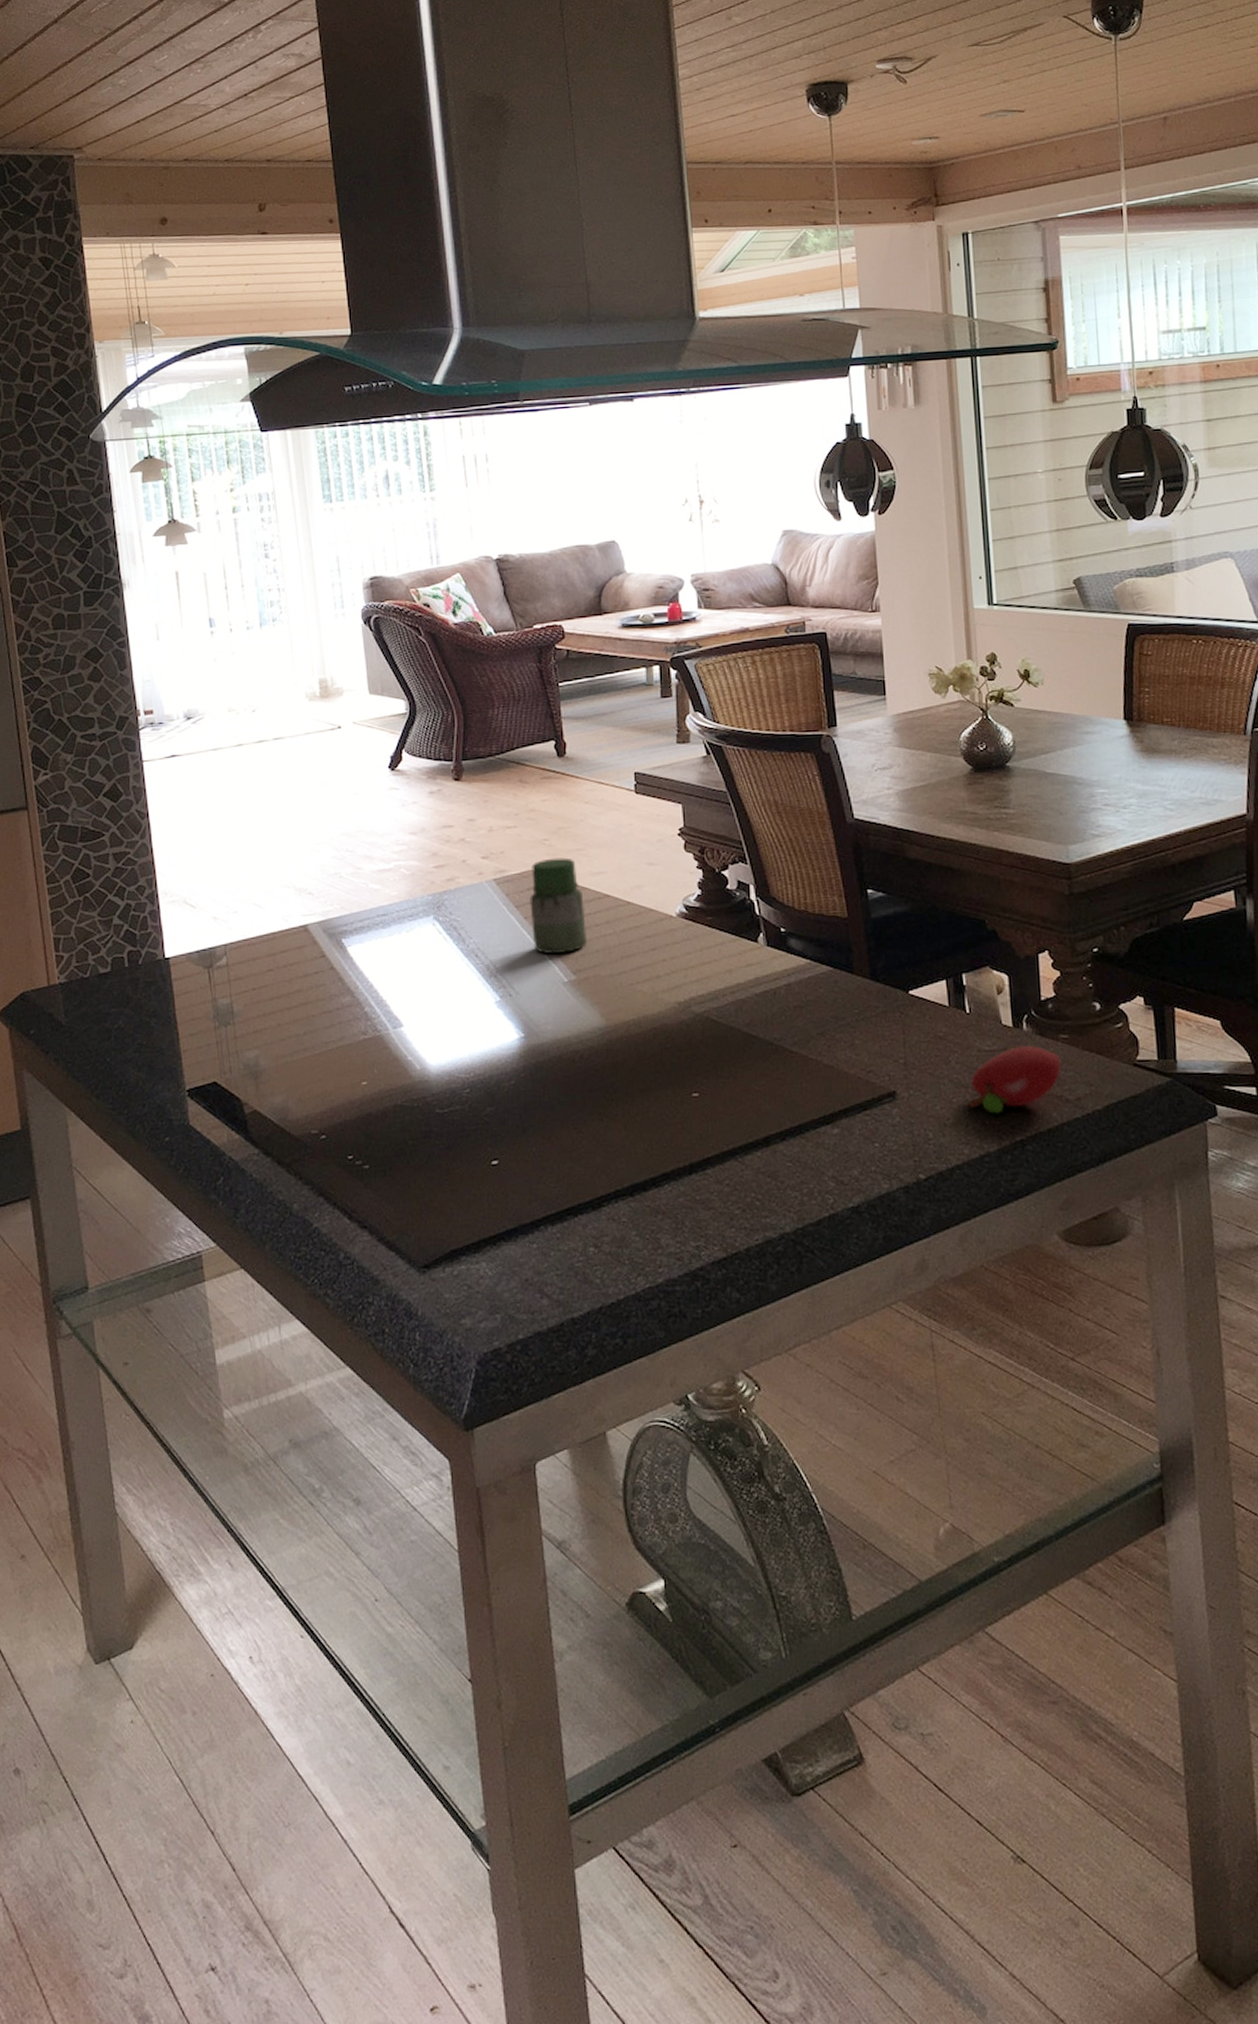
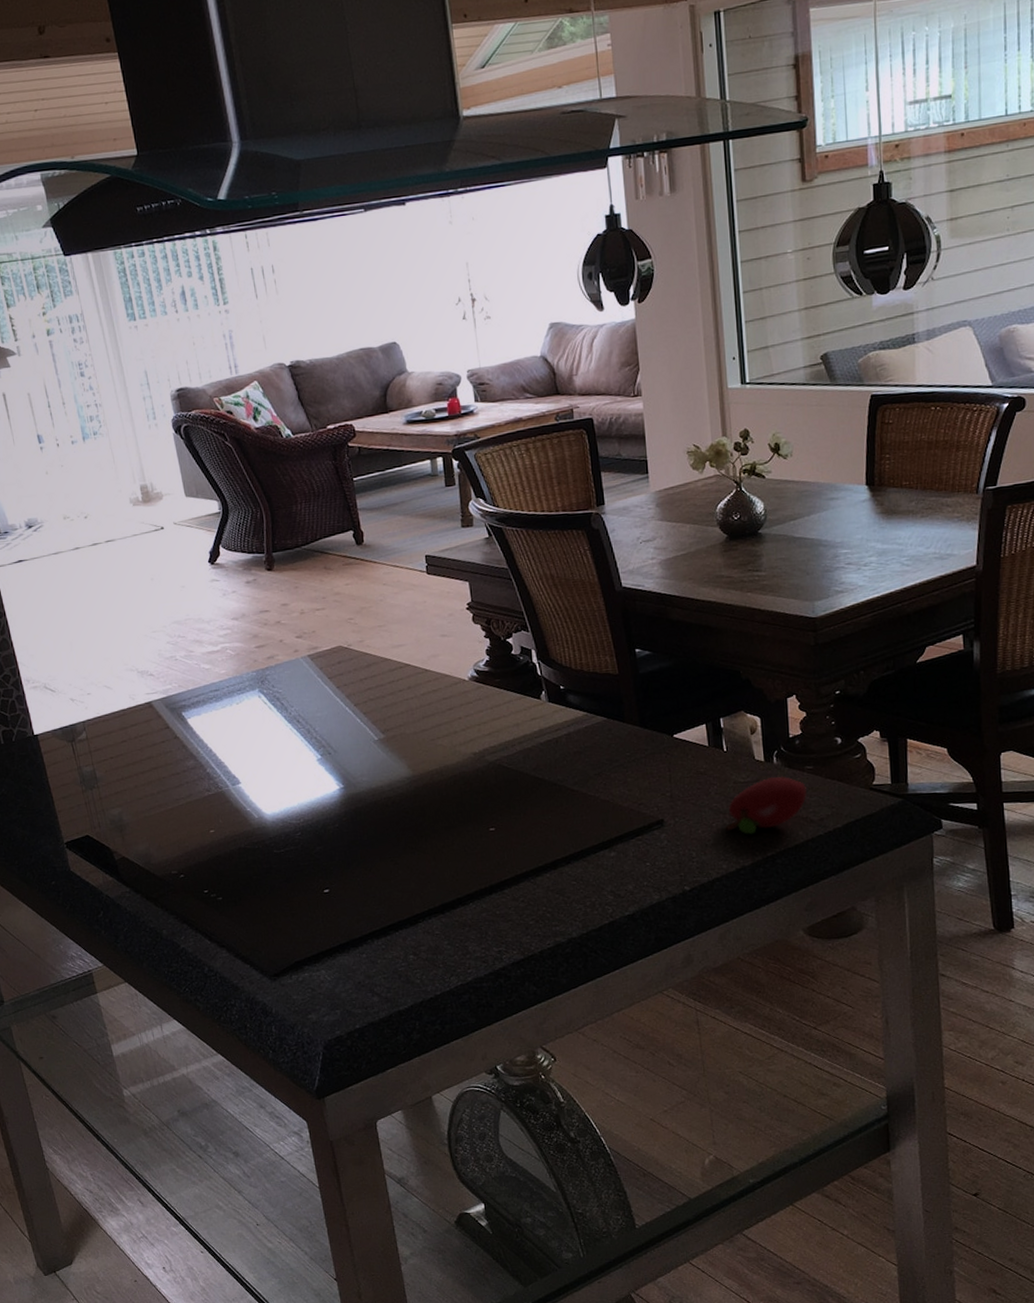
jar: present [529,857,587,955] -> none [340,633,392,718]

